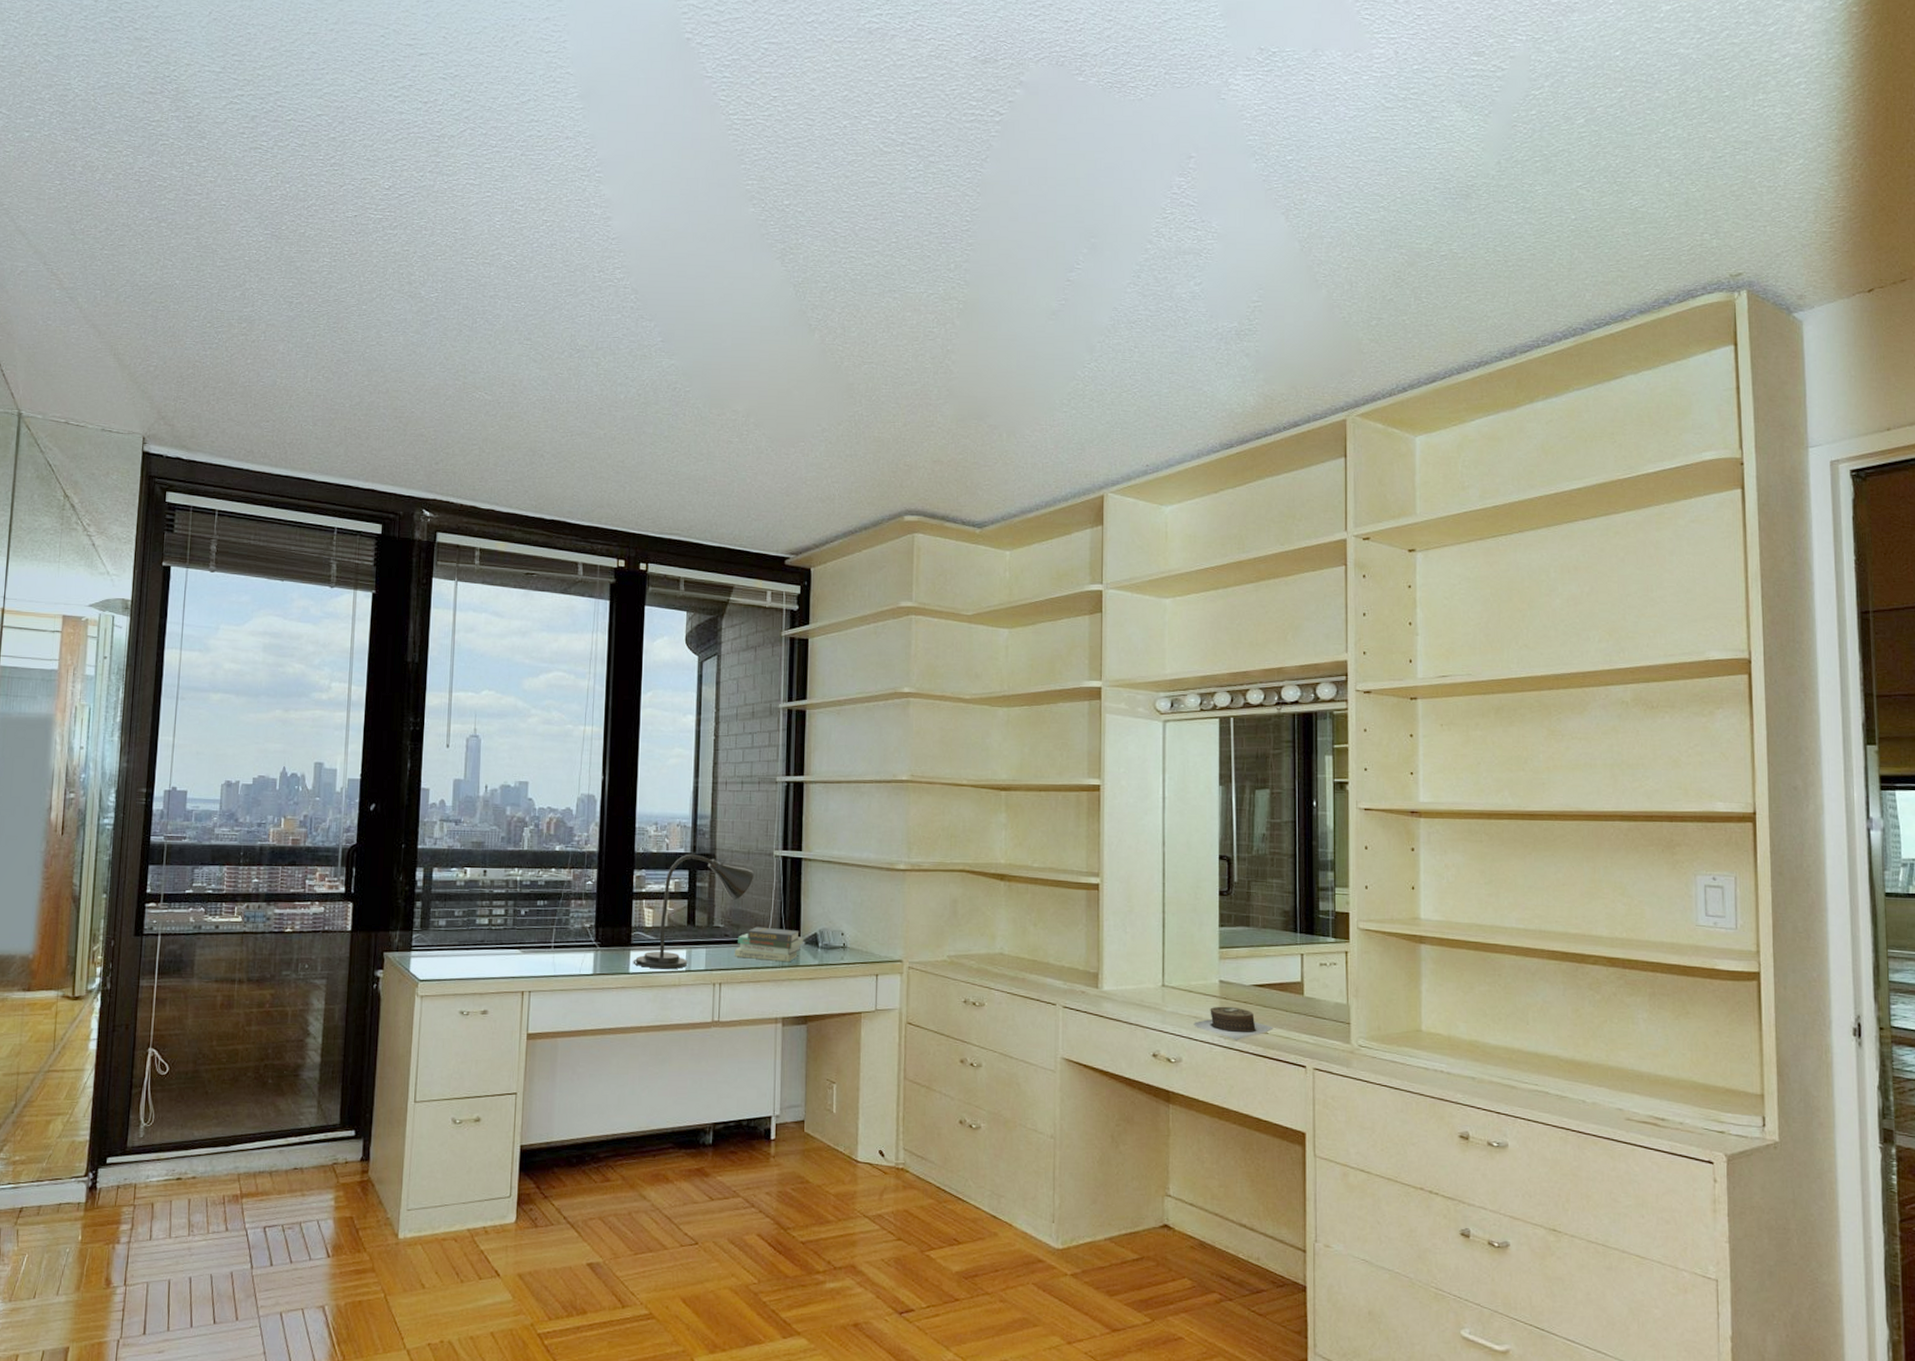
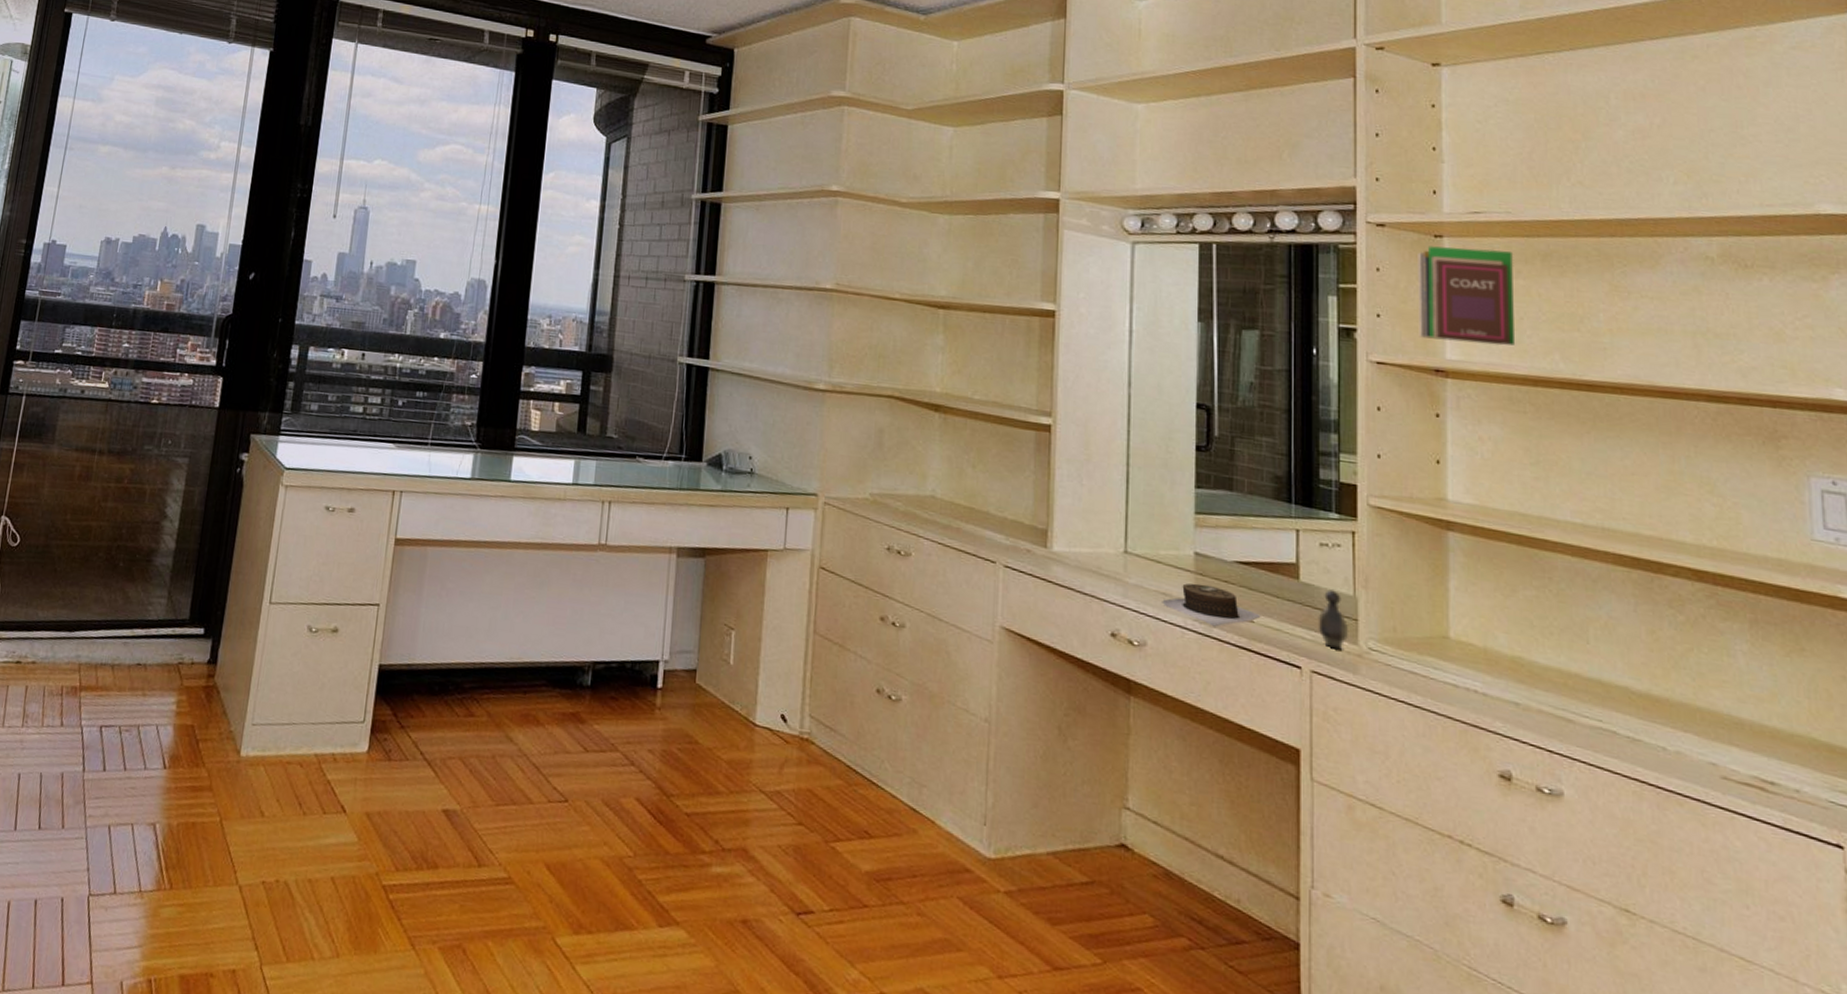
desk lamp: present [633,854,755,970] -> none [515,353,655,481]
books: present [734,926,803,962] -> none [627,441,706,485]
perfume bottle: none [1319,1001,1344,1049] -> present [1318,589,1349,650]
books: none [1396,707,1473,787] -> present [1416,246,1514,346]

